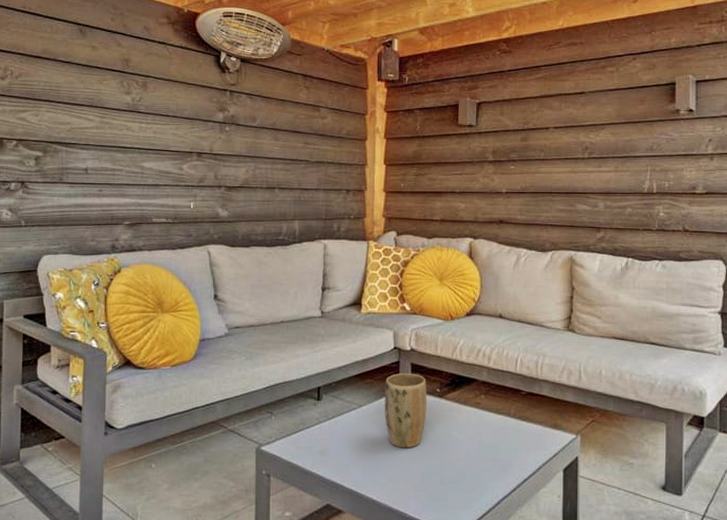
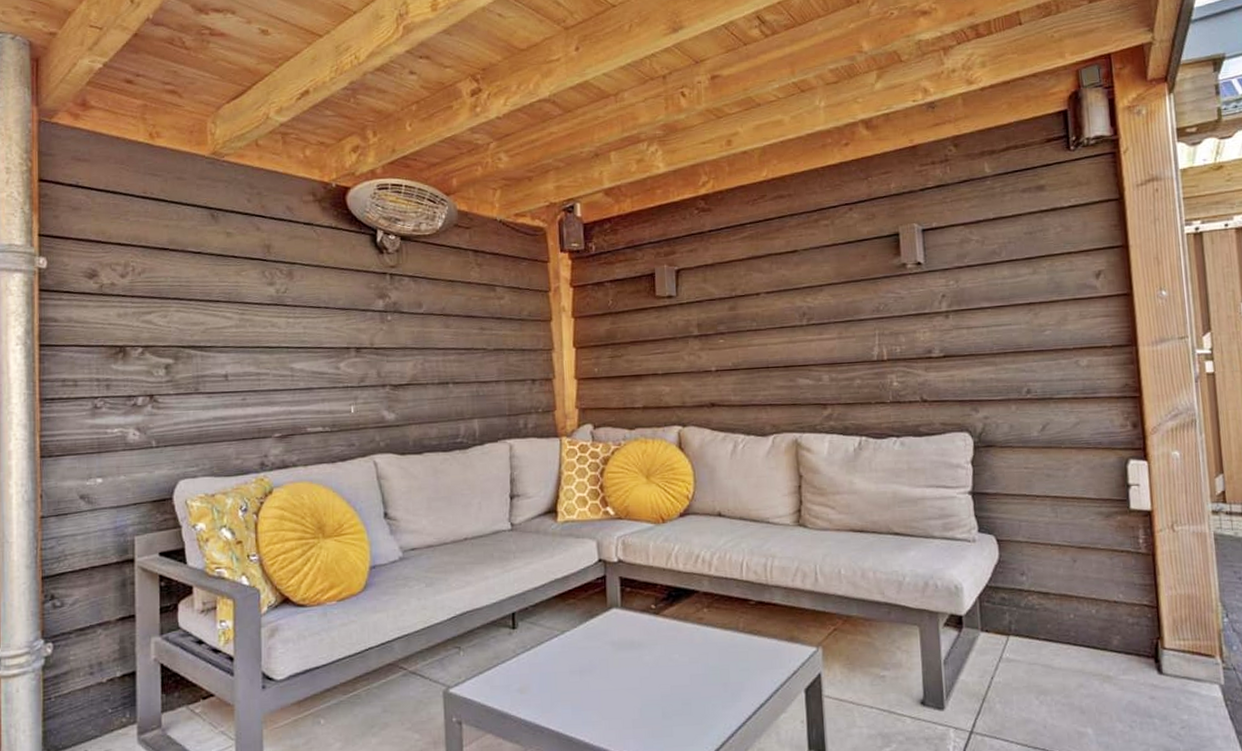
plant pot: present [385,373,427,448] -> none [590,589,641,679]

